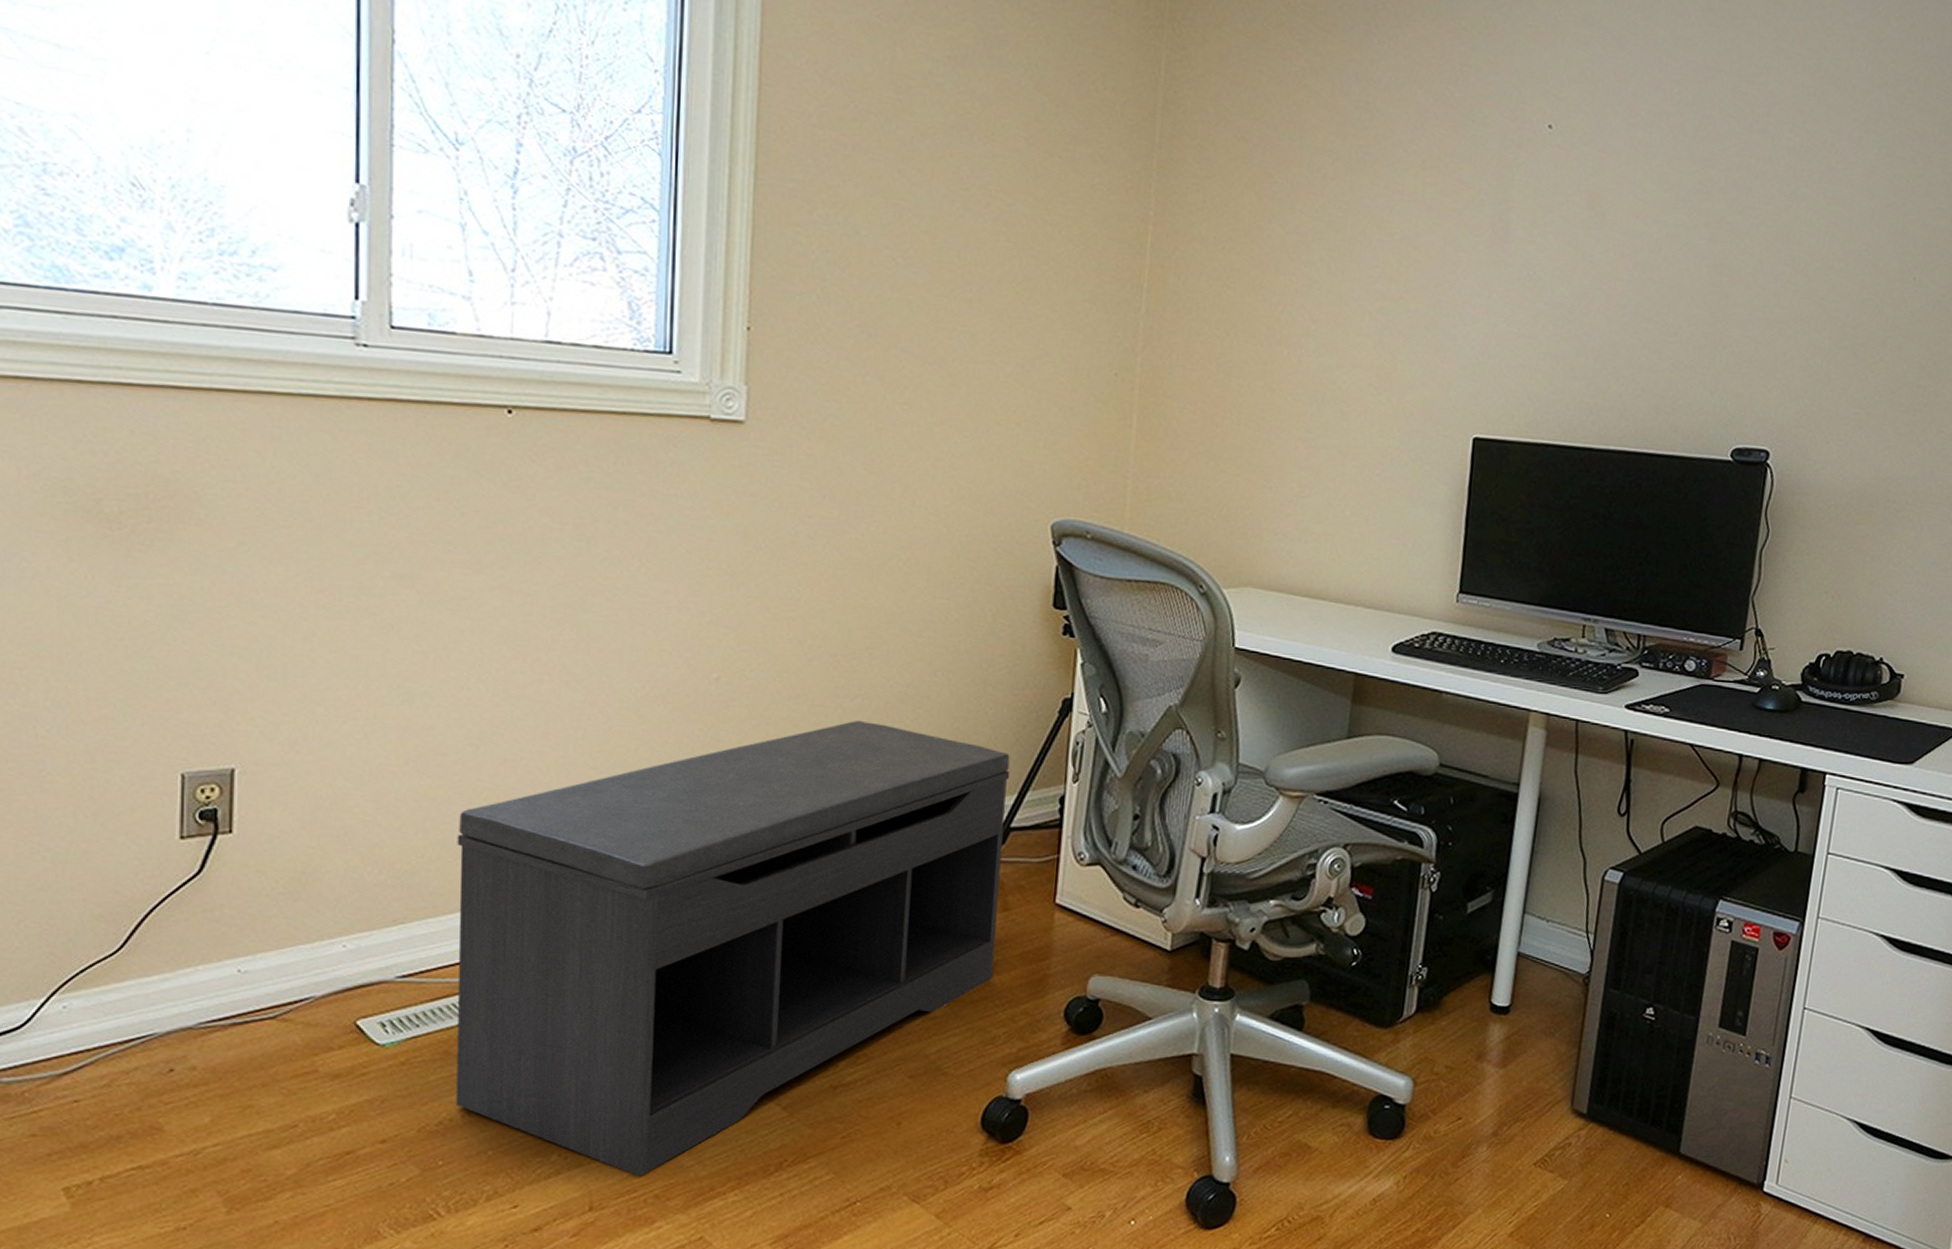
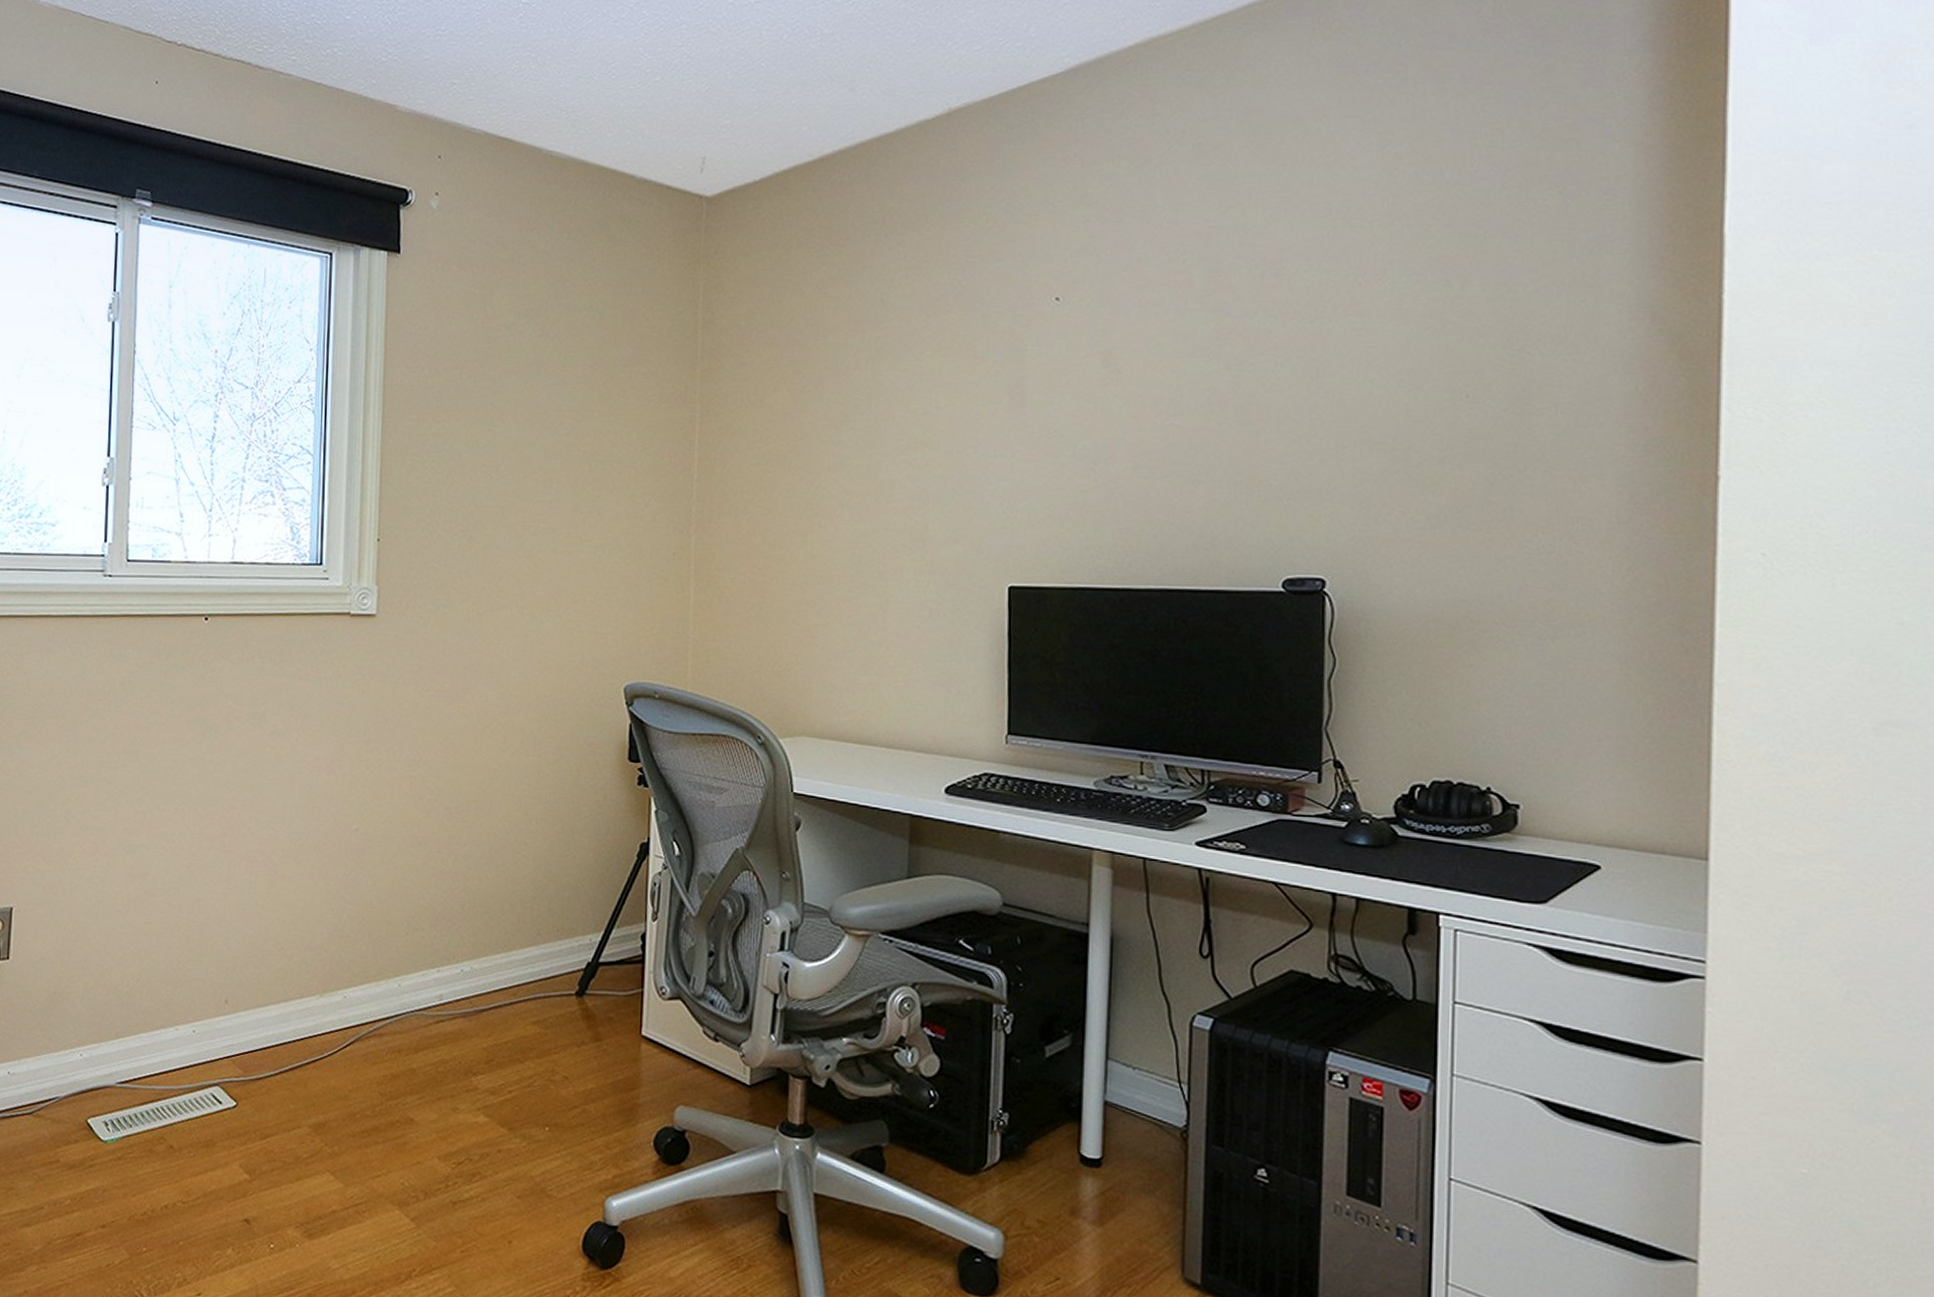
bench: present [456,720,1010,1177] -> none [157,864,597,1275]

